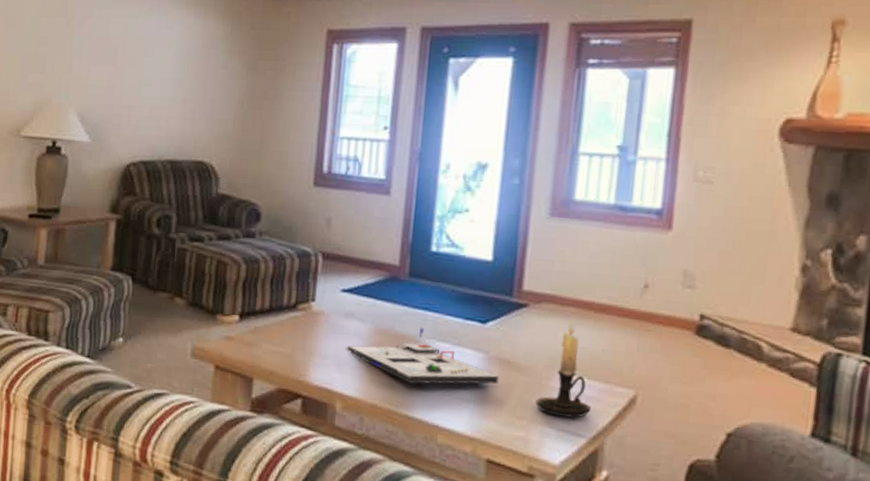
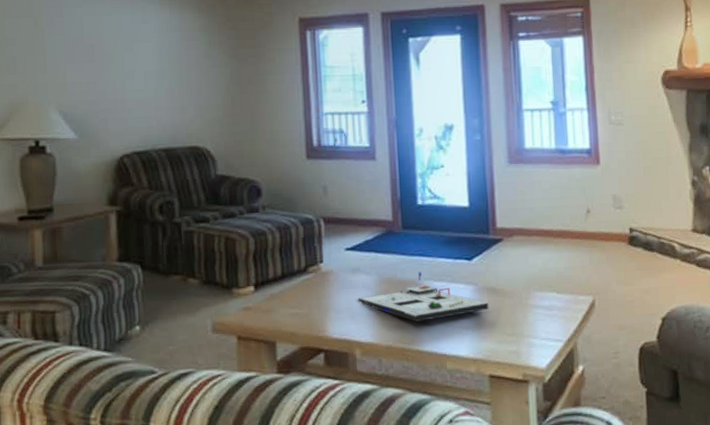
candle holder: present [535,320,592,418] -> none [520,246,563,328]

